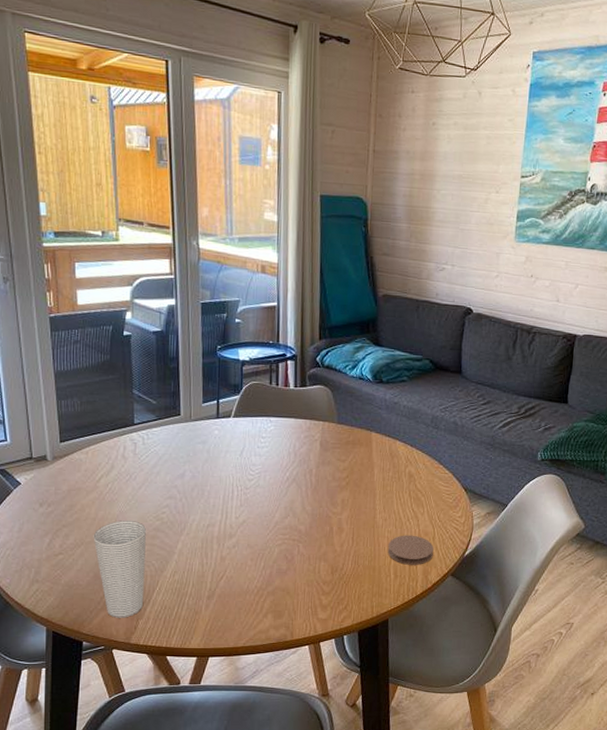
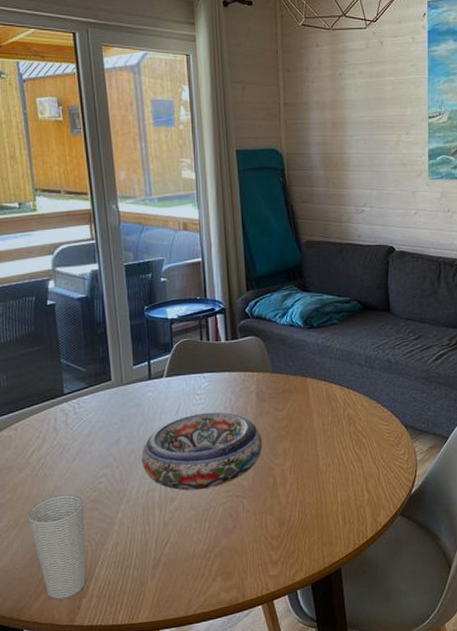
bowl: none [204,456,322,530] -> present [141,412,263,491]
coaster: present [387,535,434,565] -> none [334,478,380,510]

